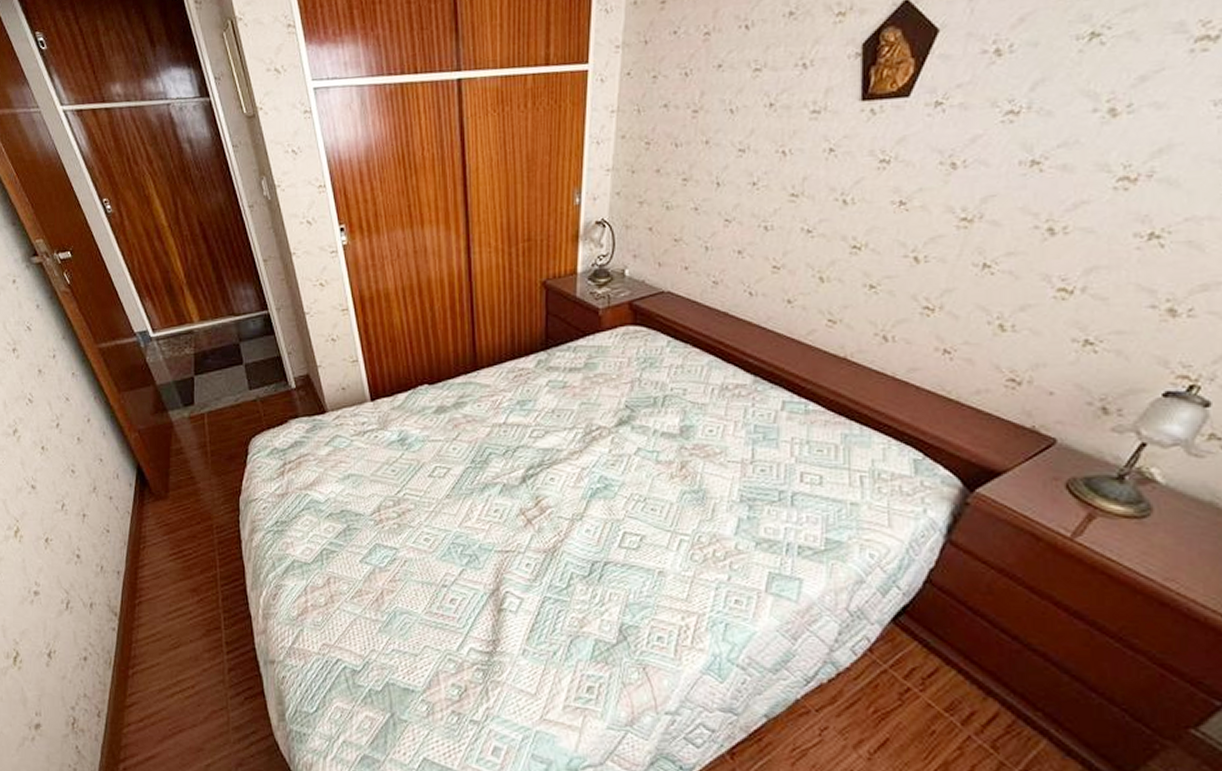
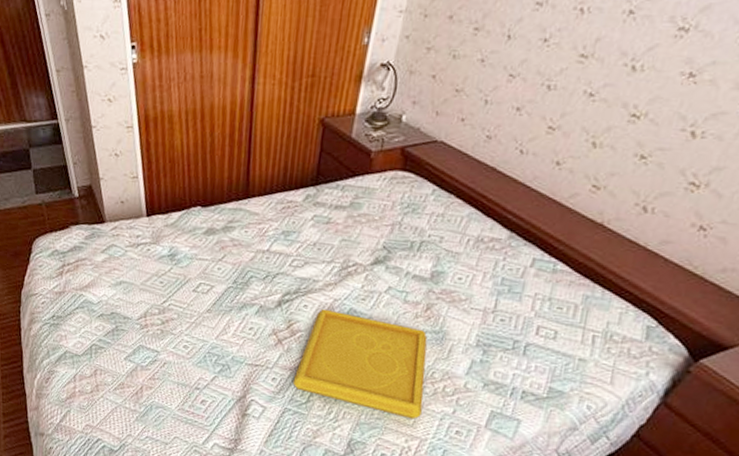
serving tray: none [549,480,694,593] -> present [292,308,428,420]

